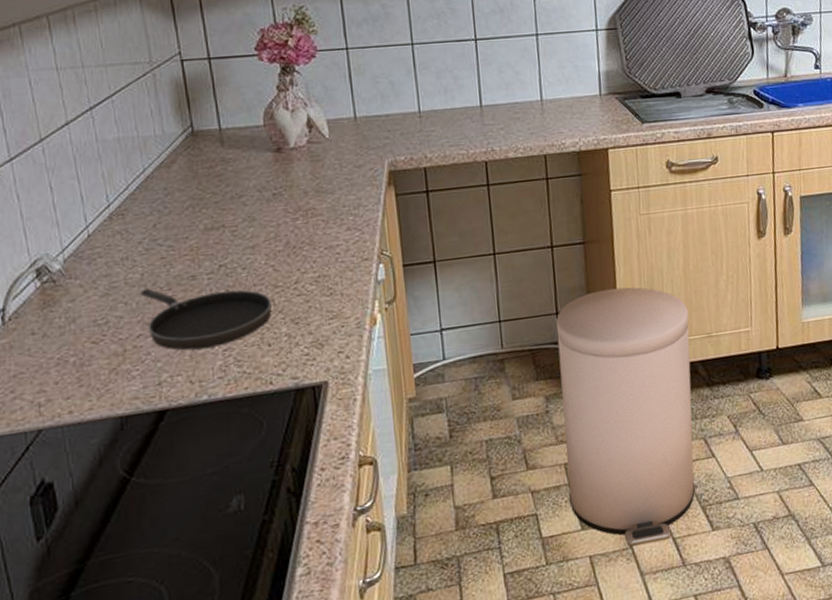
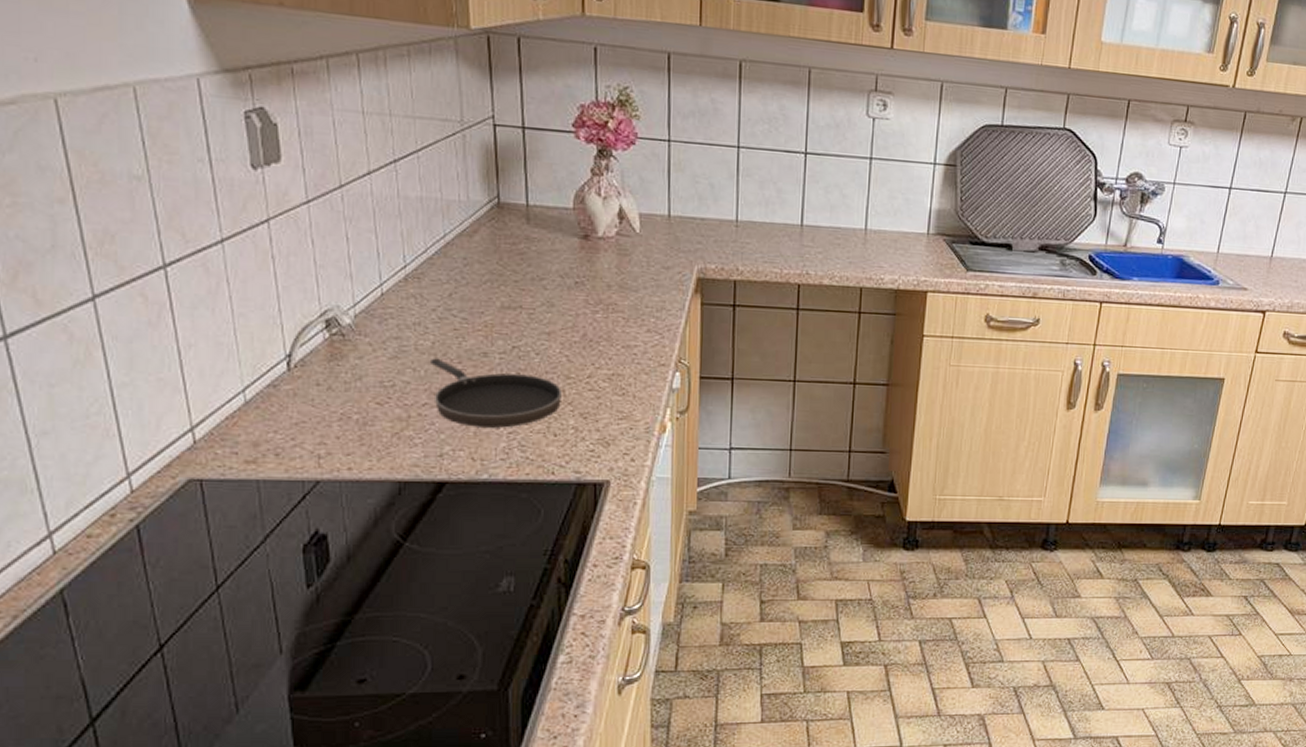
pedal bin: present [555,287,696,547] -> none [835,435,984,690]

